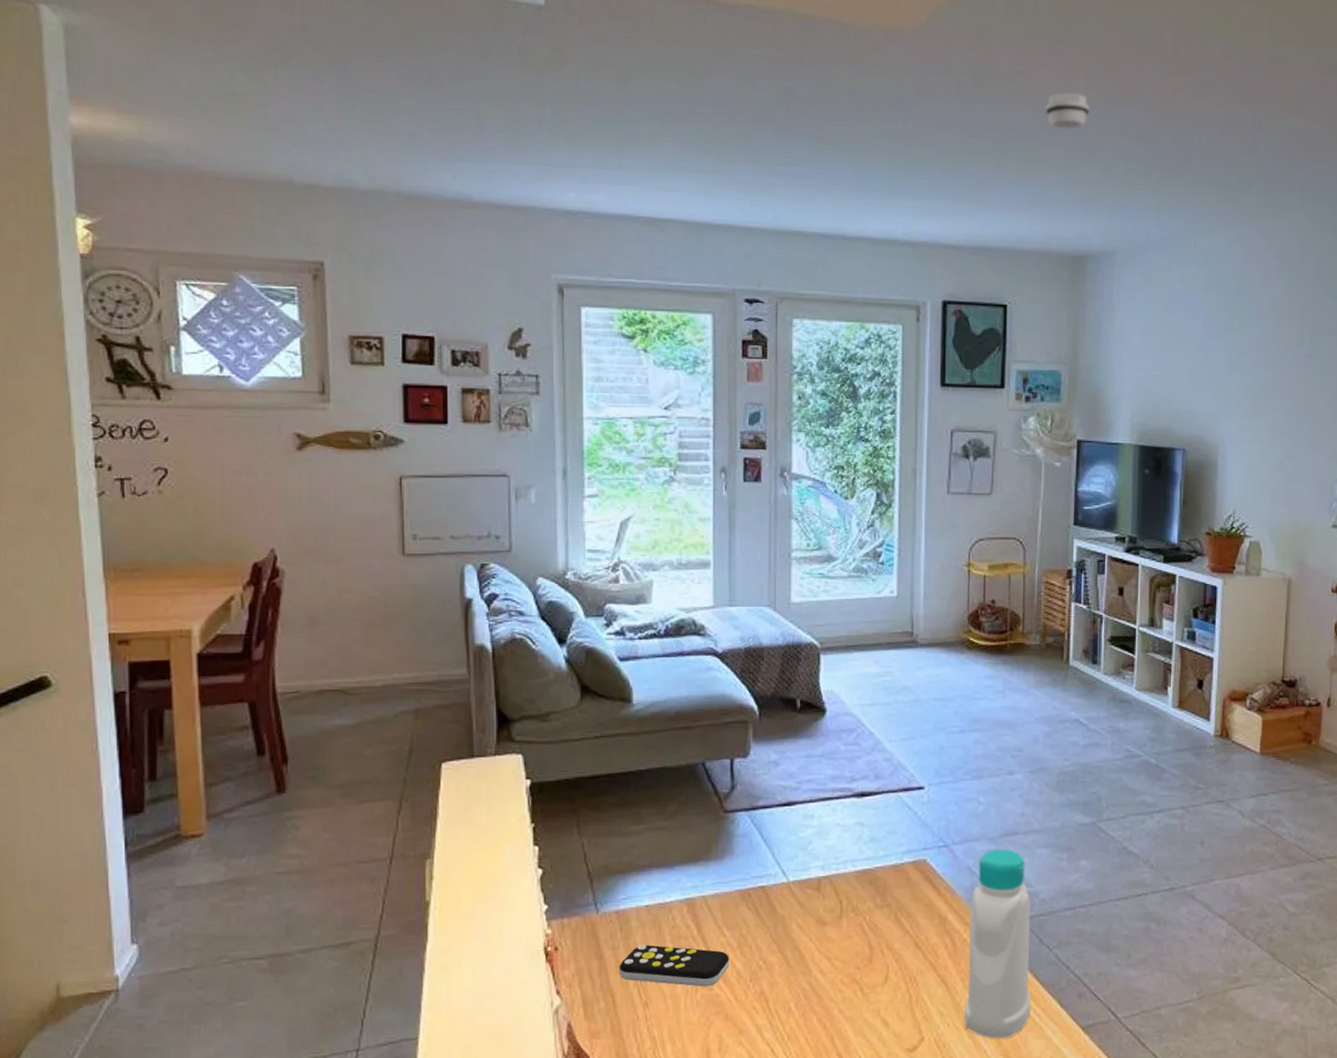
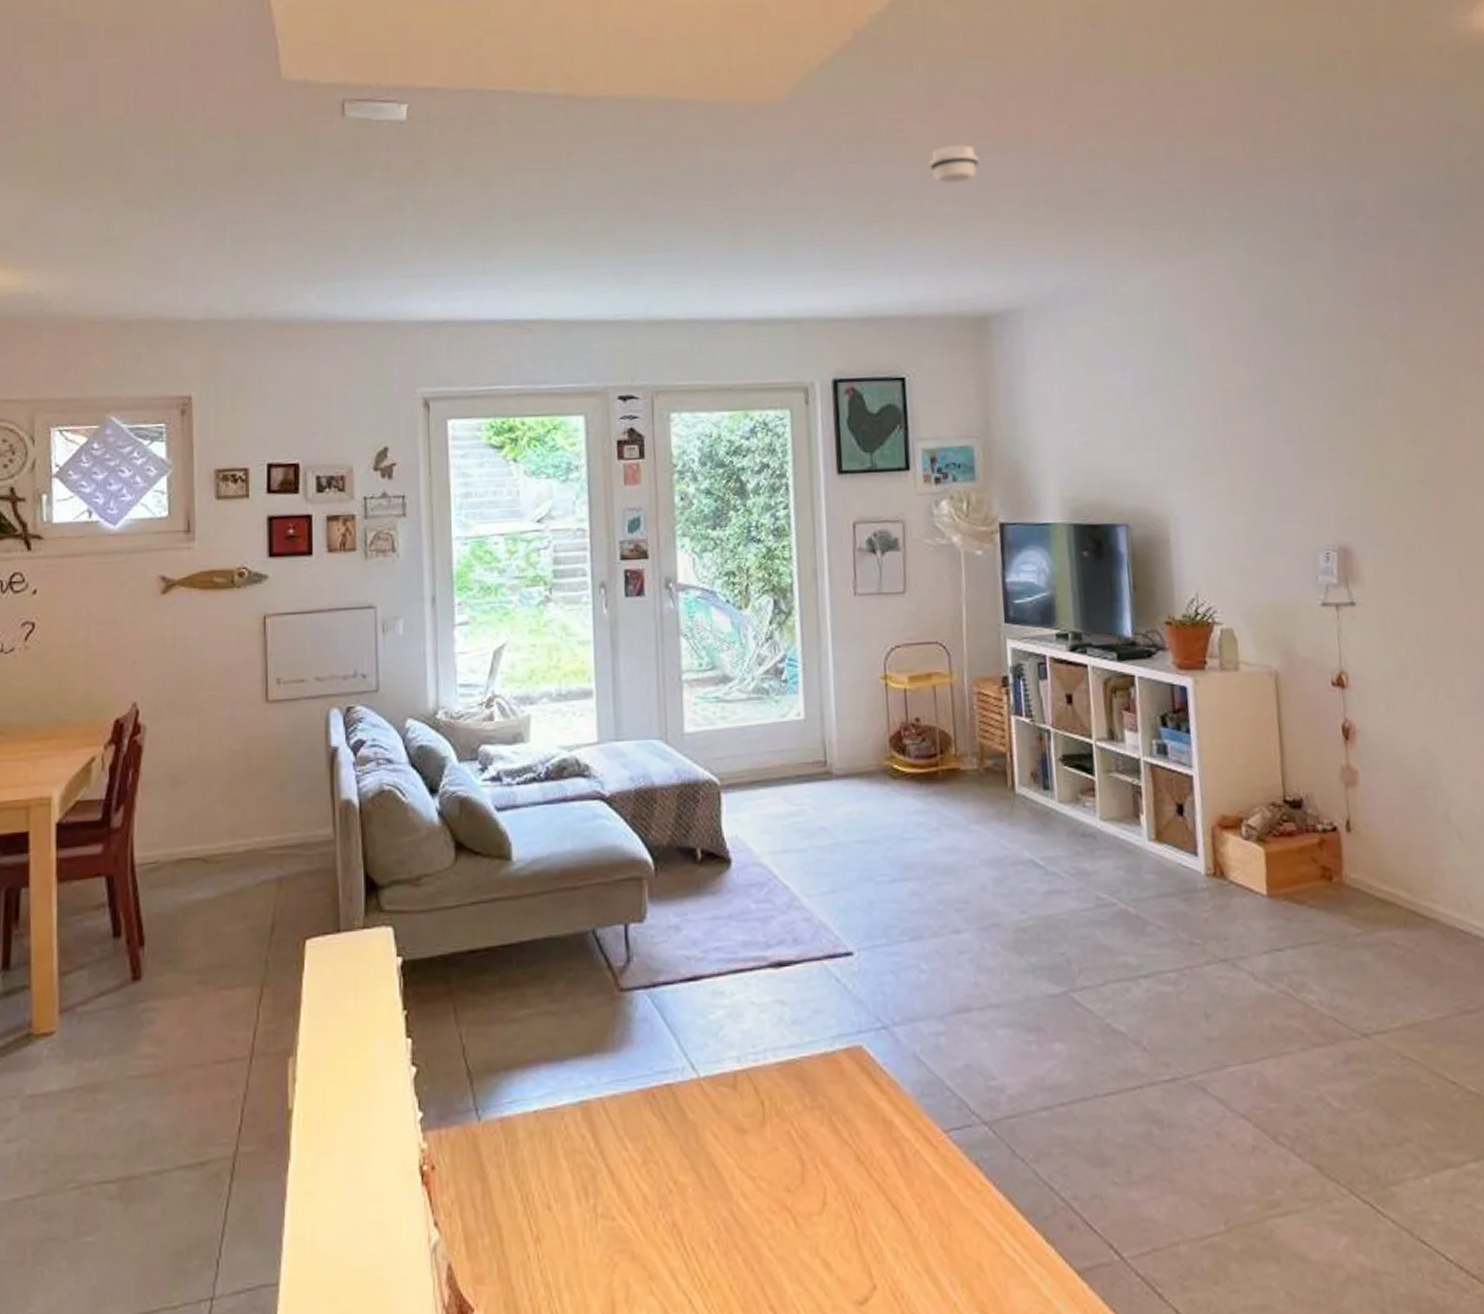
remote control: present [619,944,729,987] -> none [505,1161,634,1216]
bottle: present [964,848,1031,1039] -> none [920,1029,1009,1287]

